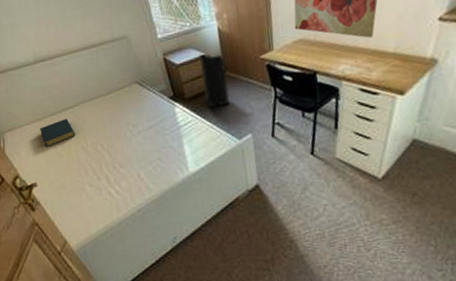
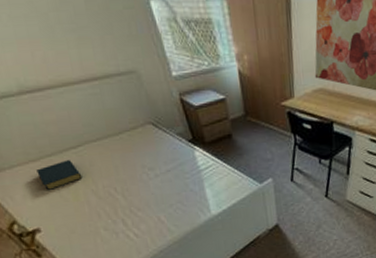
speaker: present [199,53,230,109] -> none [218,95,251,153]

